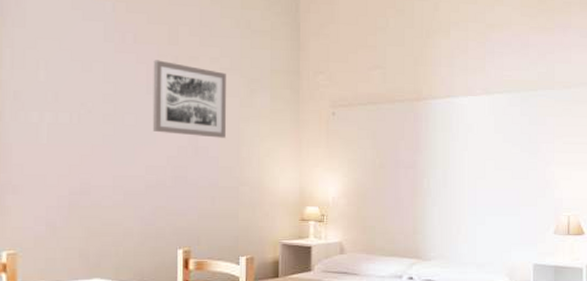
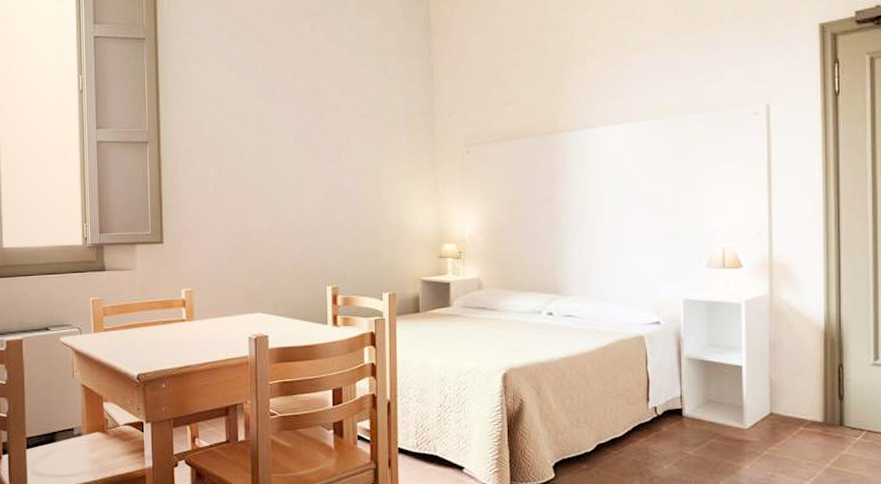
wall art: present [152,60,226,138] -> none [300,111,366,181]

